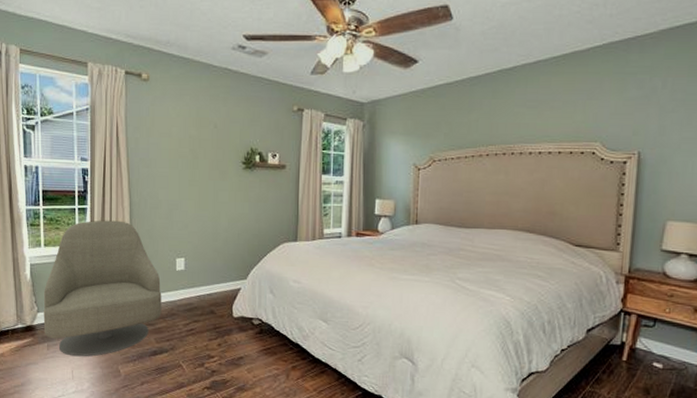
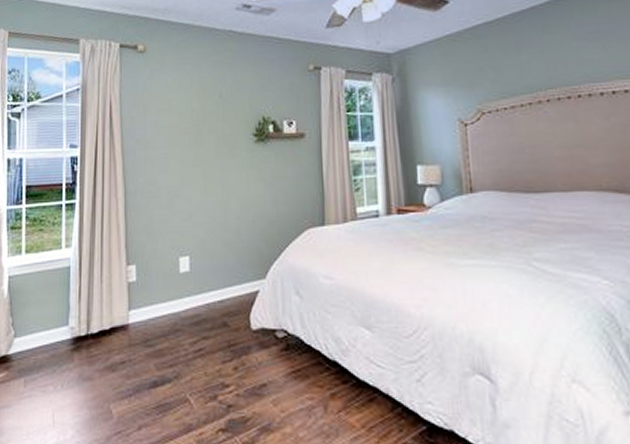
armchair: present [43,220,162,357] -> none [21,215,163,395]

